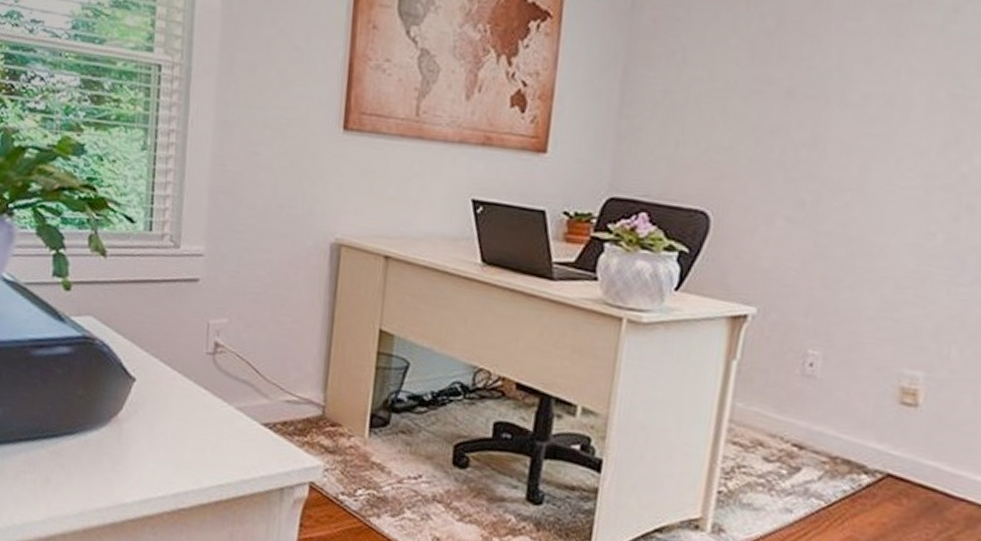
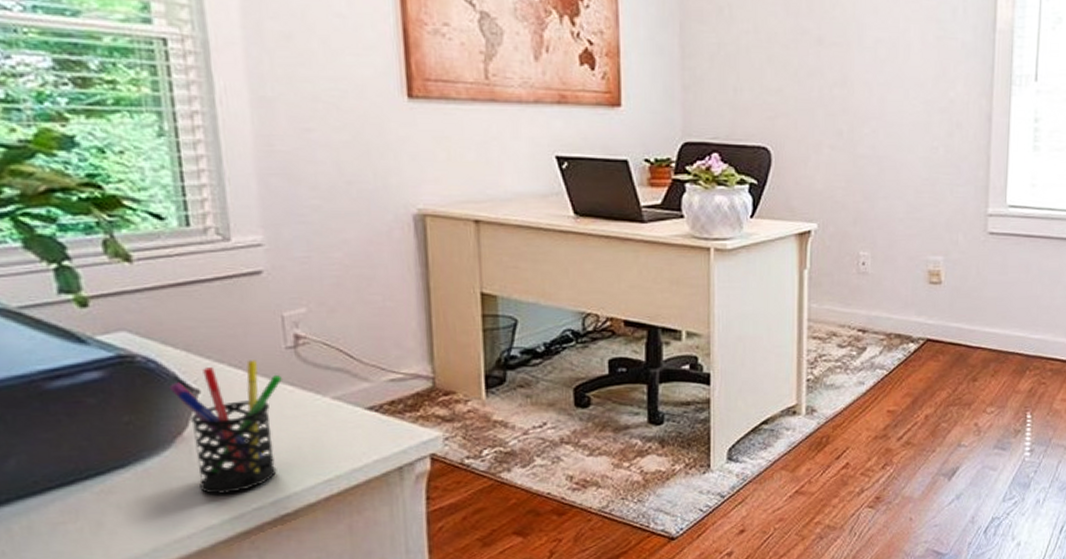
pen holder: none [114,359,200,478] -> present [168,360,283,495]

